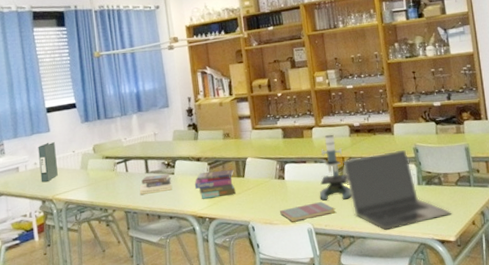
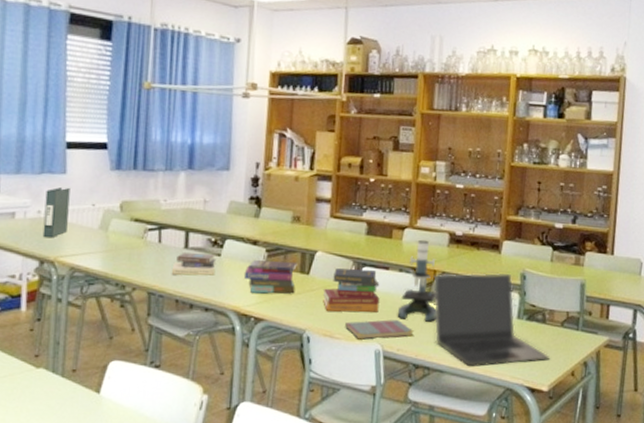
books: none [257,166,304,204] -> present [323,268,380,313]

